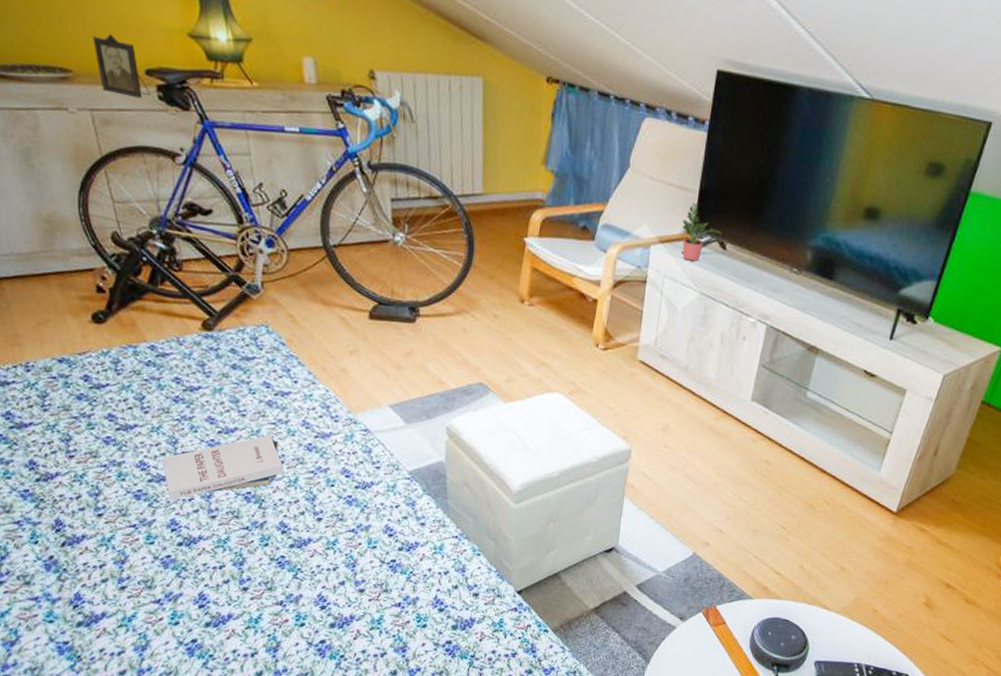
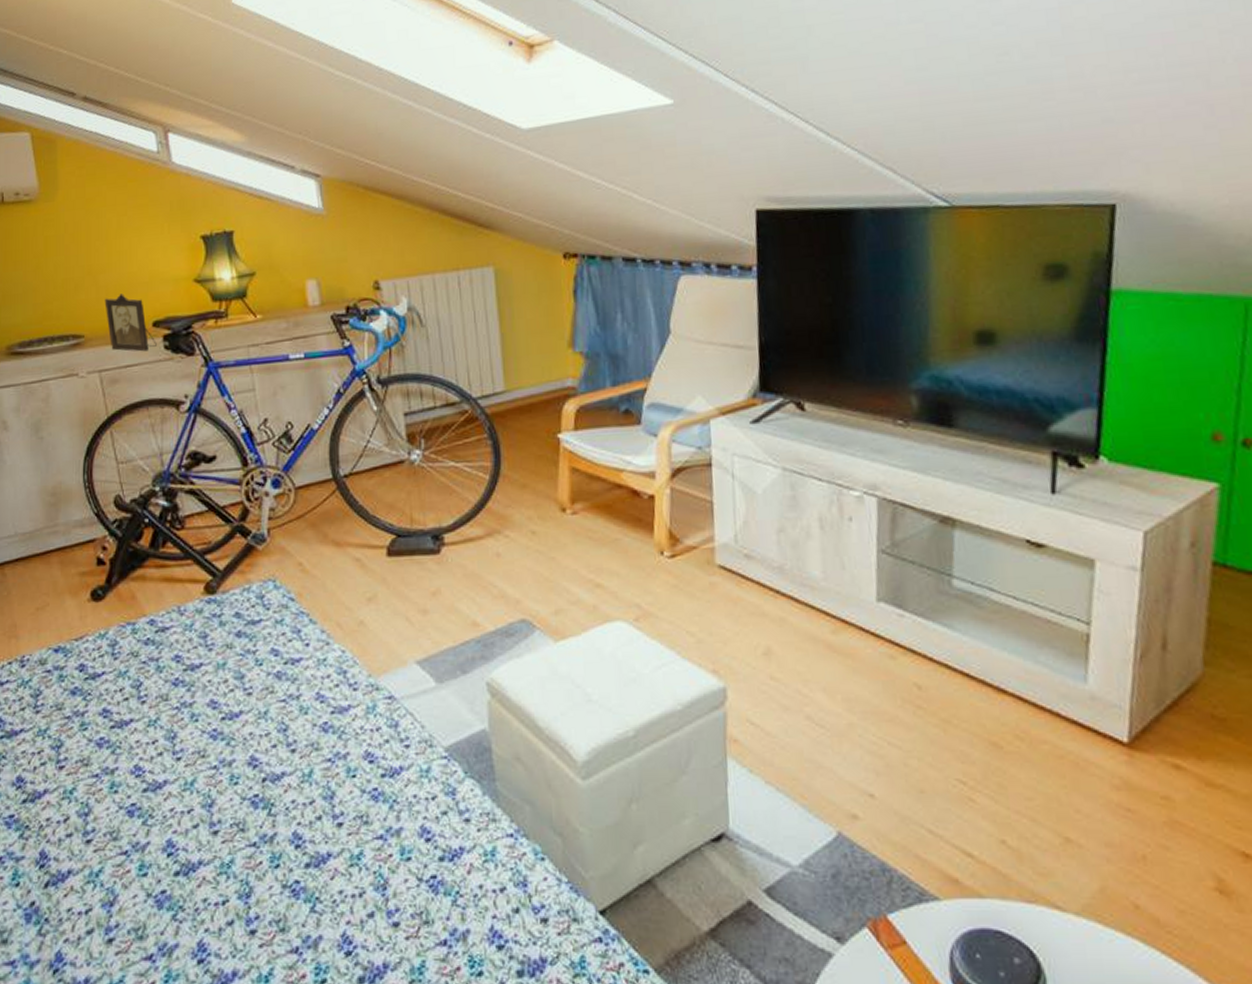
books: present [162,435,284,501] -> none [159,716,296,814]
potted plant: present [682,202,722,261] -> none [745,360,797,431]

